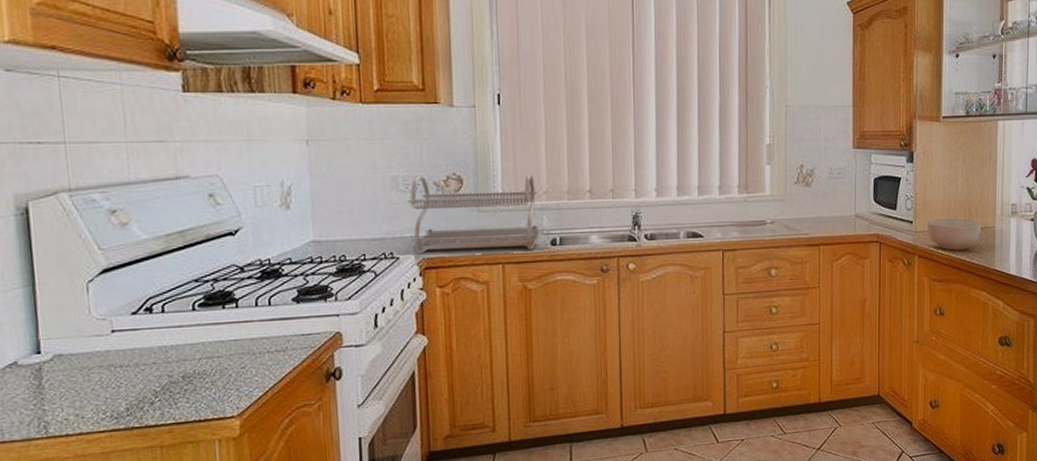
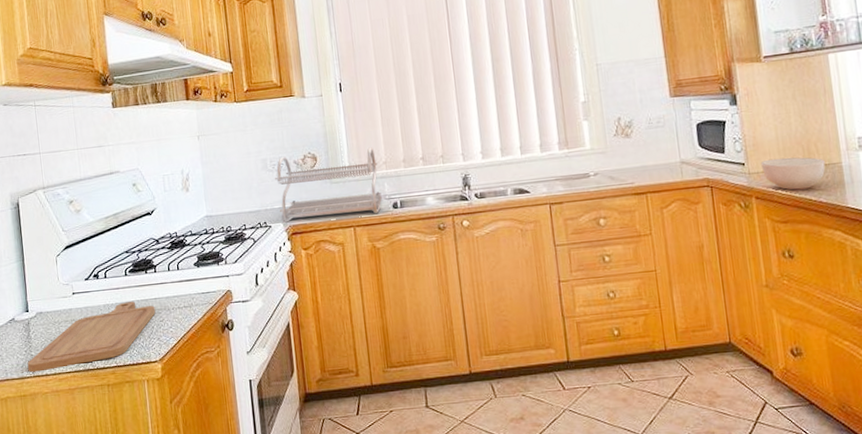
chopping board: none [36,343,235,433] -> present [27,301,156,373]

